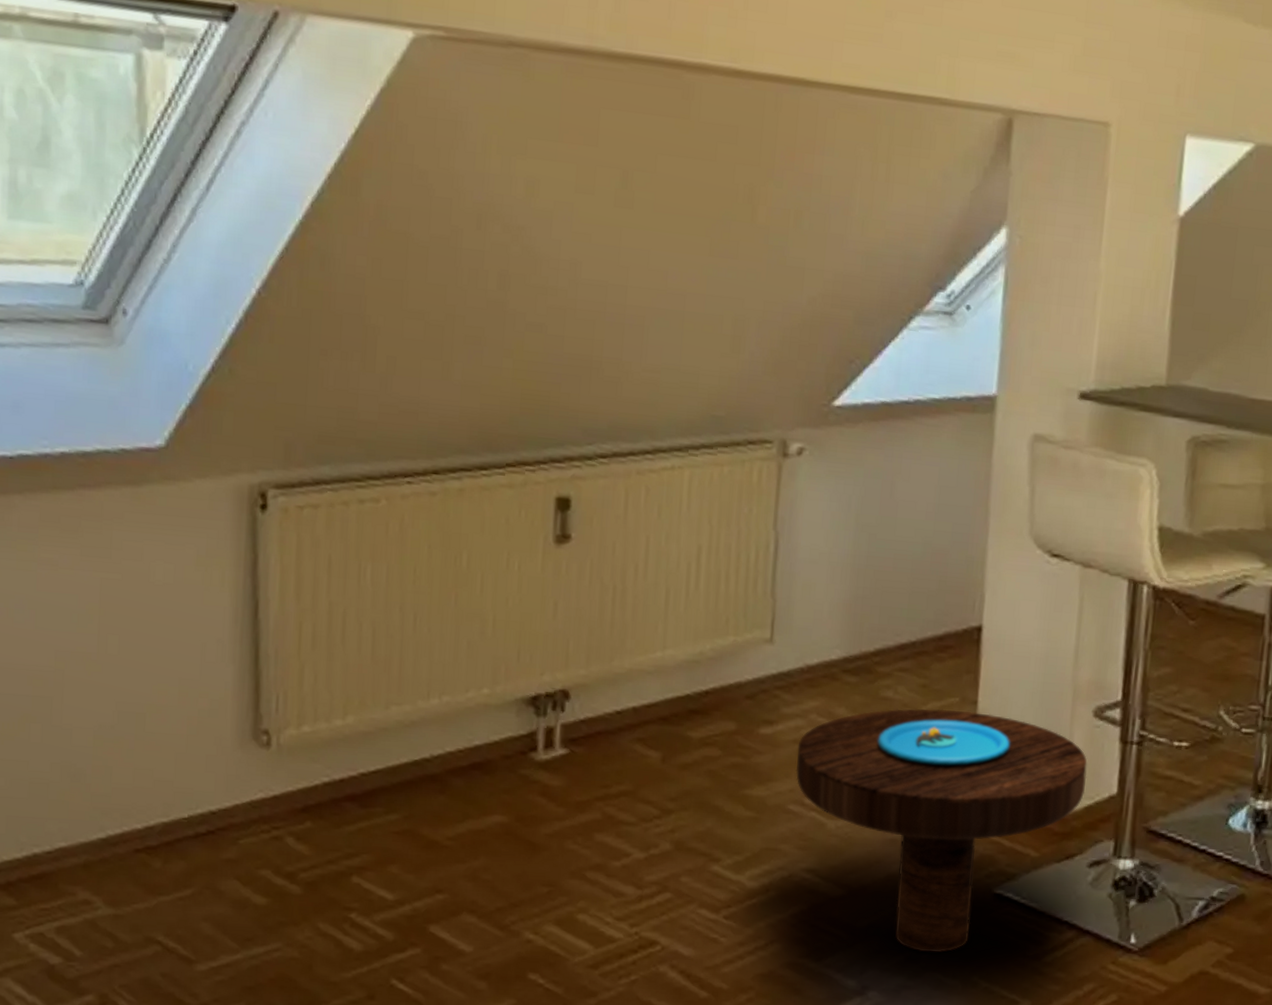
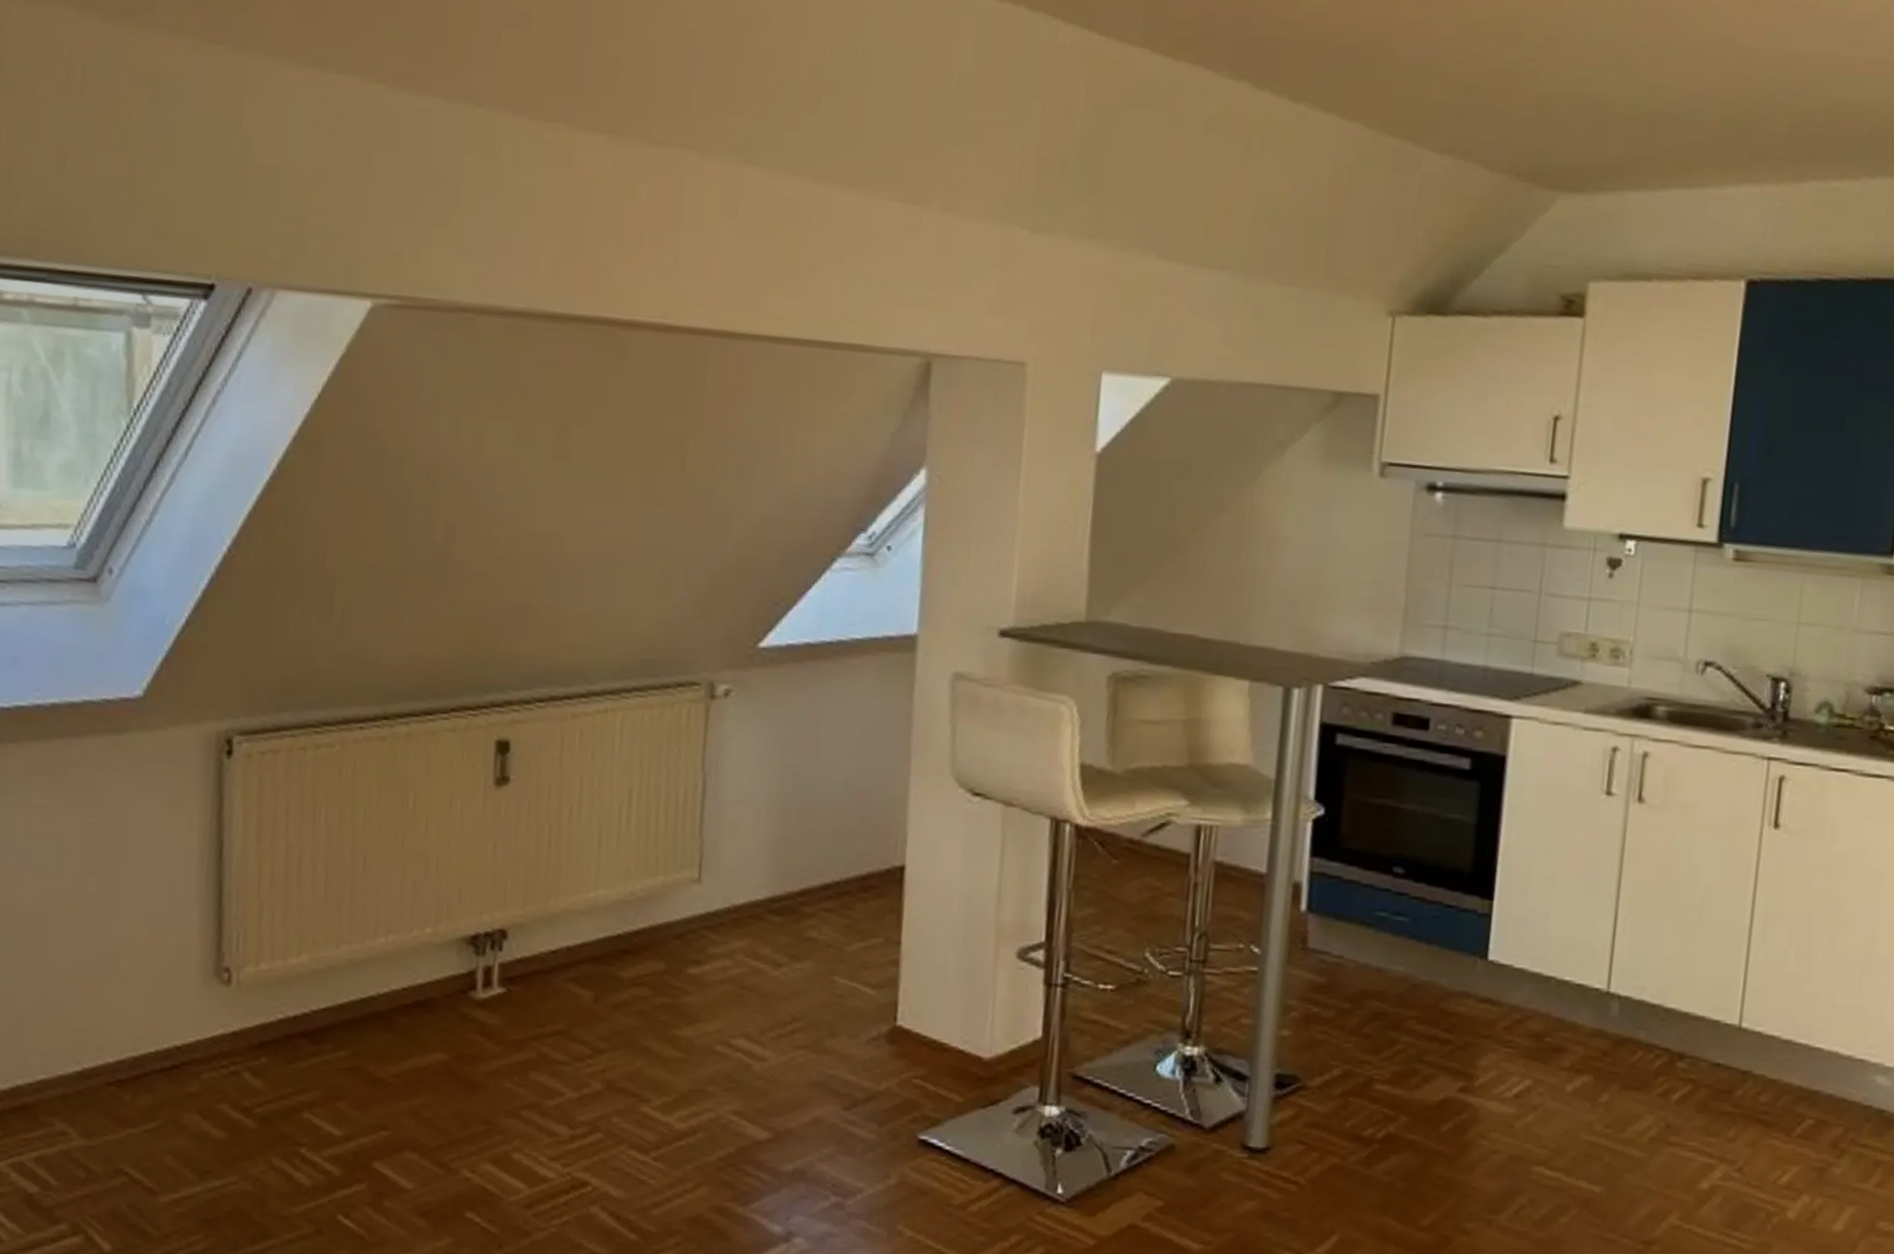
side table: present [795,709,1087,953] -> none [722,949,1011,1200]

